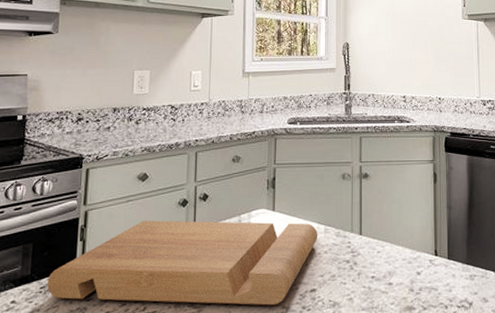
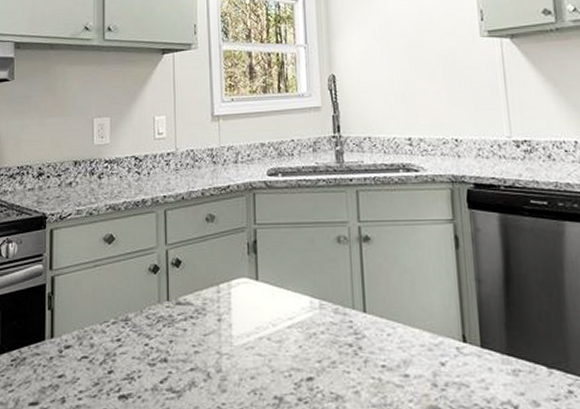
cutting board: present [47,220,318,306] -> none [18,289,312,395]

